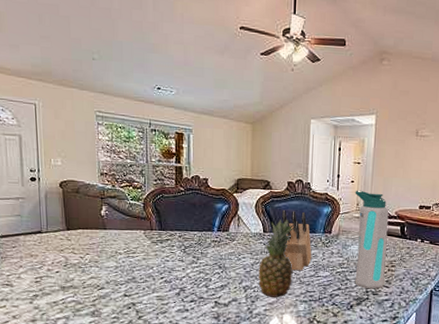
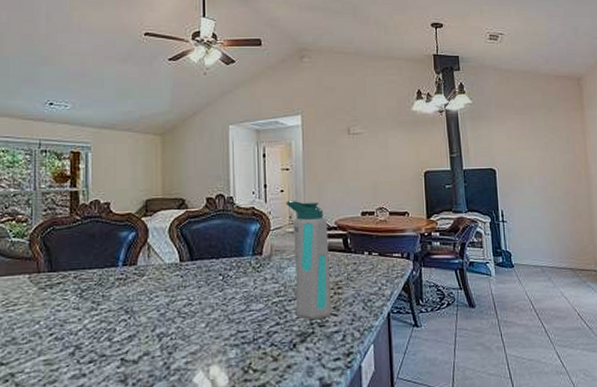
fruit: present [258,219,295,297] -> none [176,243,219,345]
knife block: present [281,209,312,271] -> none [201,231,241,307]

